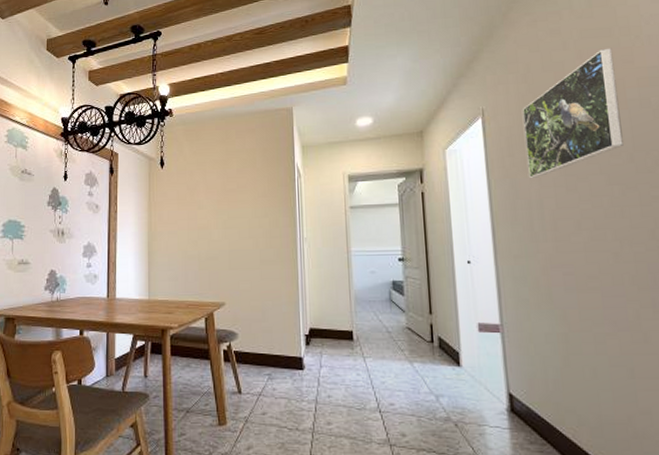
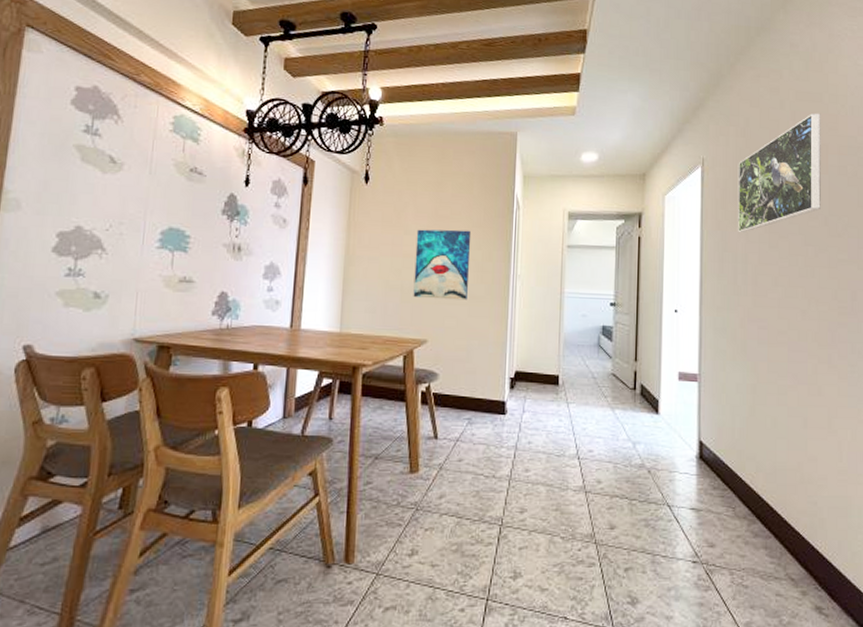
wall art: none [208,200,259,265] -> present [413,229,472,300]

